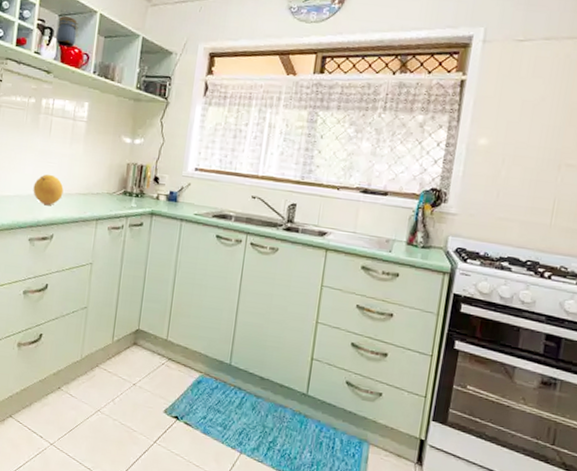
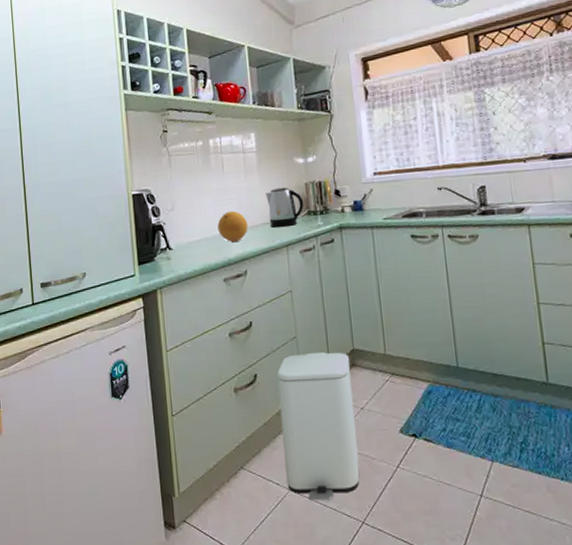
pedal bin: none [50,323,133,461] -> present [277,352,360,501]
jar: present [56,16,79,48] -> none [209,56,231,86]
kettle: none [84,161,123,203] -> present [265,187,304,229]

